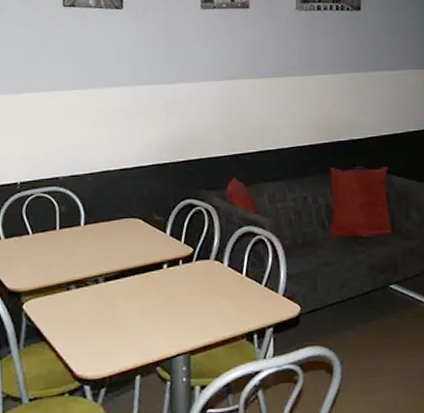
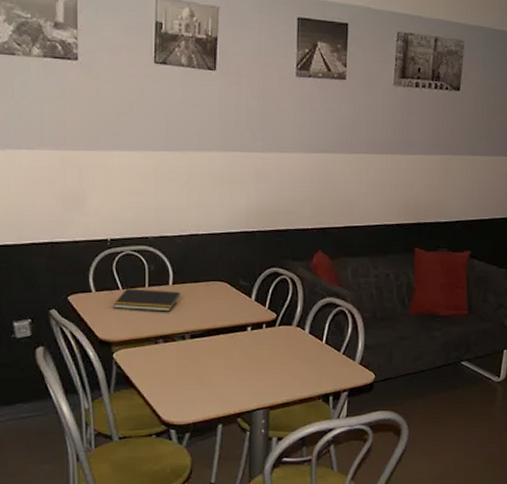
notepad: none [23,232,92,255] -> present [113,288,180,312]

